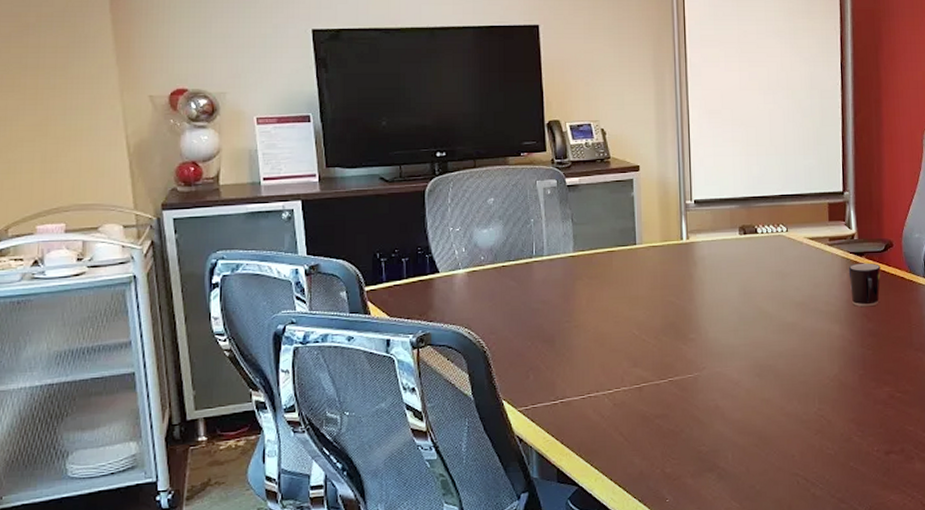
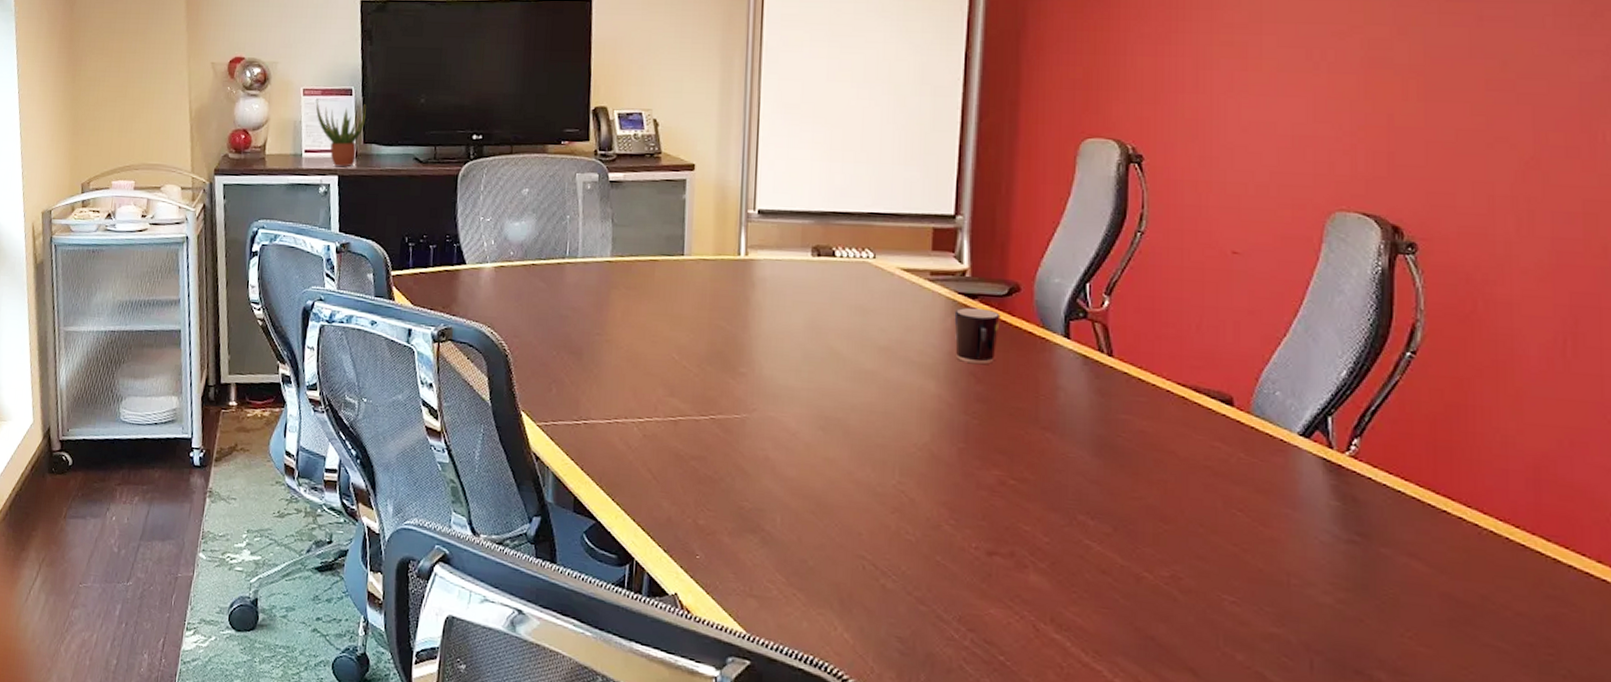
potted plant: none [271,126,327,192] -> present [315,98,367,167]

